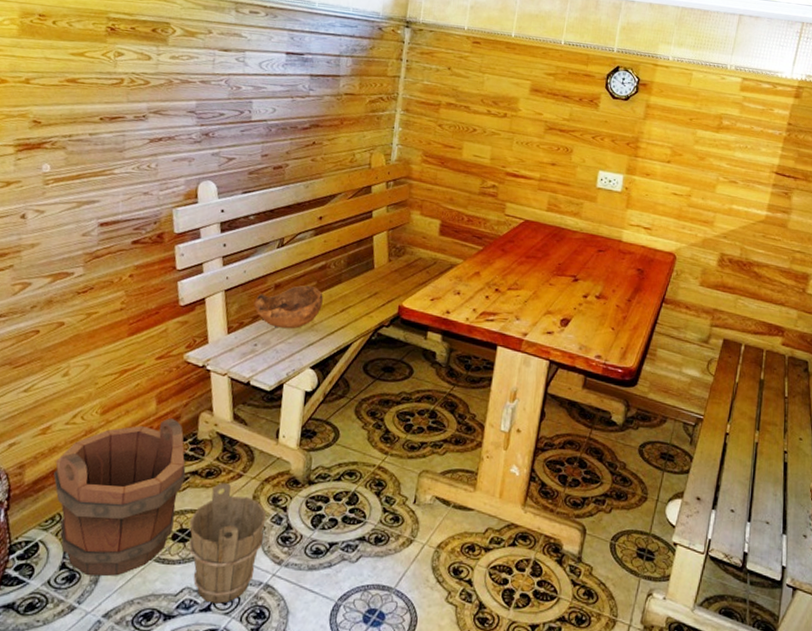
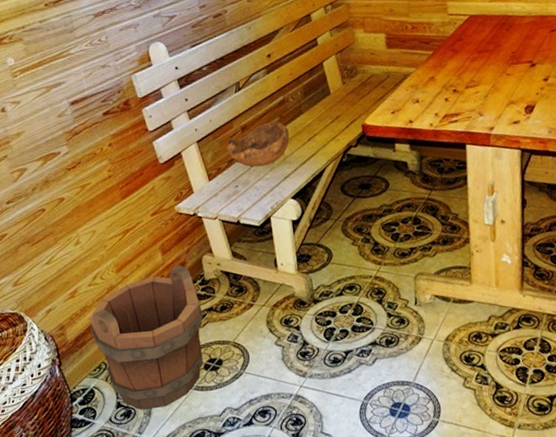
bucket: present [189,483,267,604] -> none [215,314,285,418]

